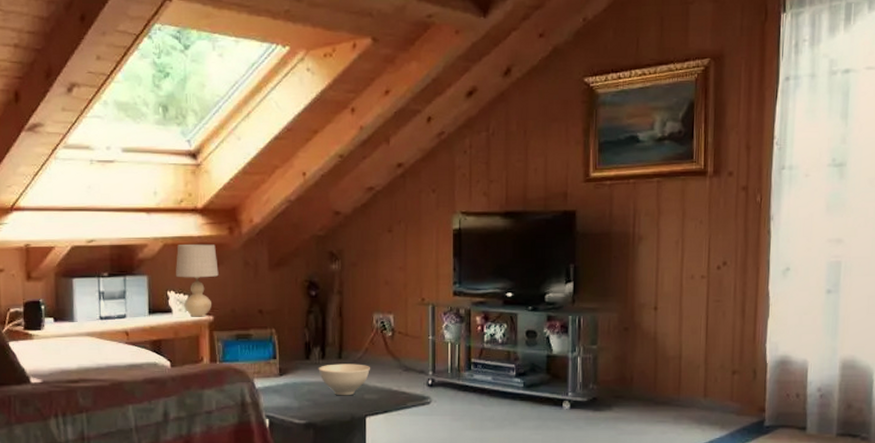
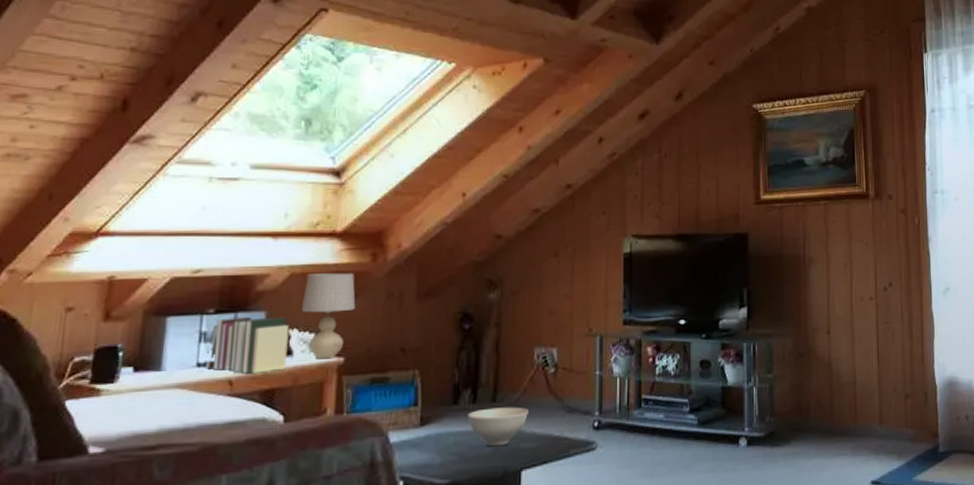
books: none [106,279,168,327] -> present [204,316,289,374]

